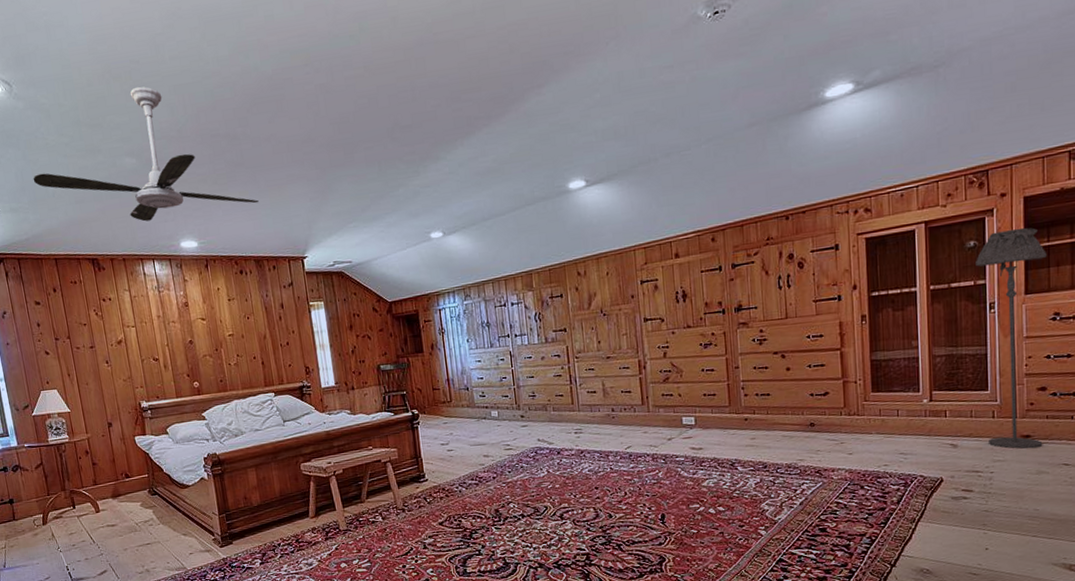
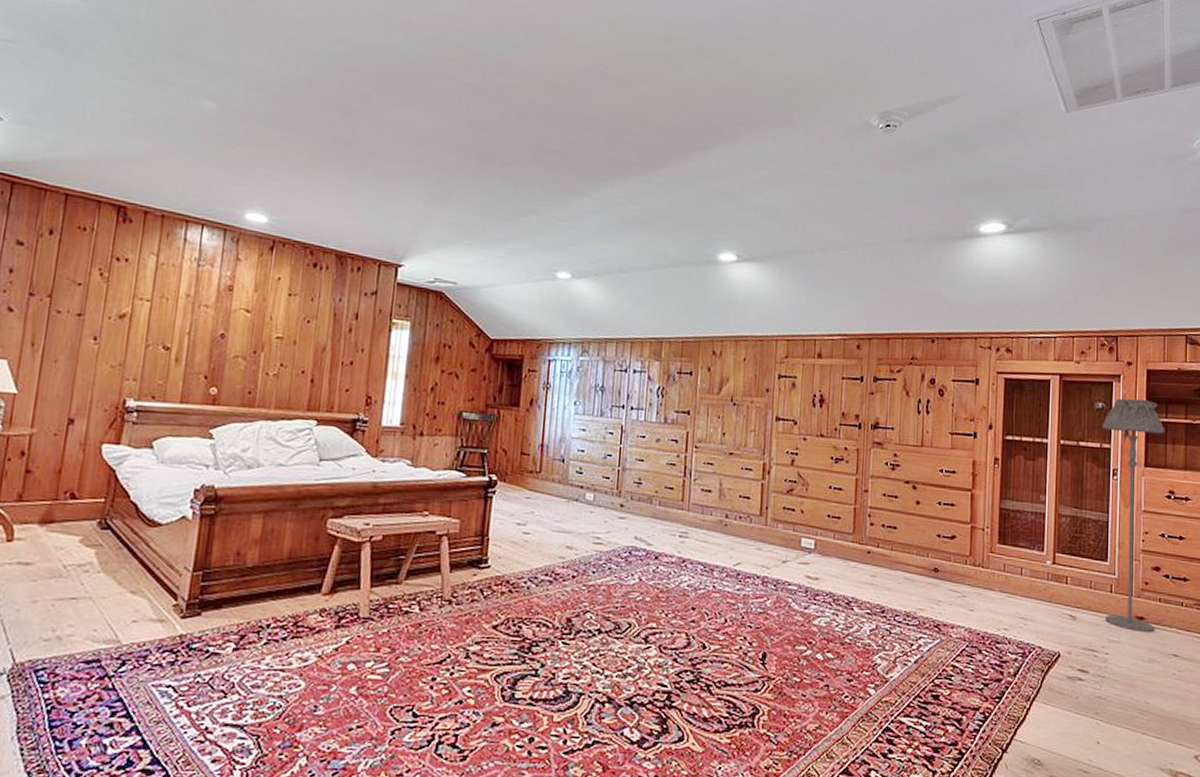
ceiling fan: present [33,86,259,222] -> none [69,28,360,191]

